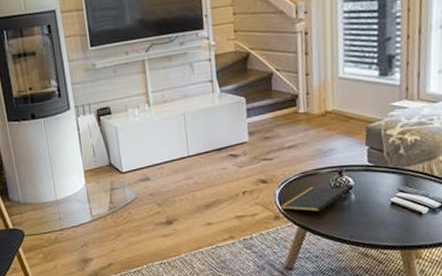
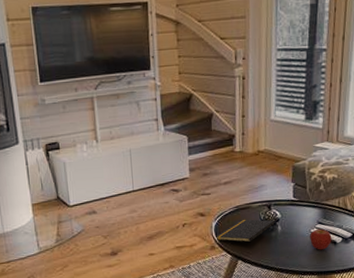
apple: none [389,197,417,222] -> present [310,228,332,250]

